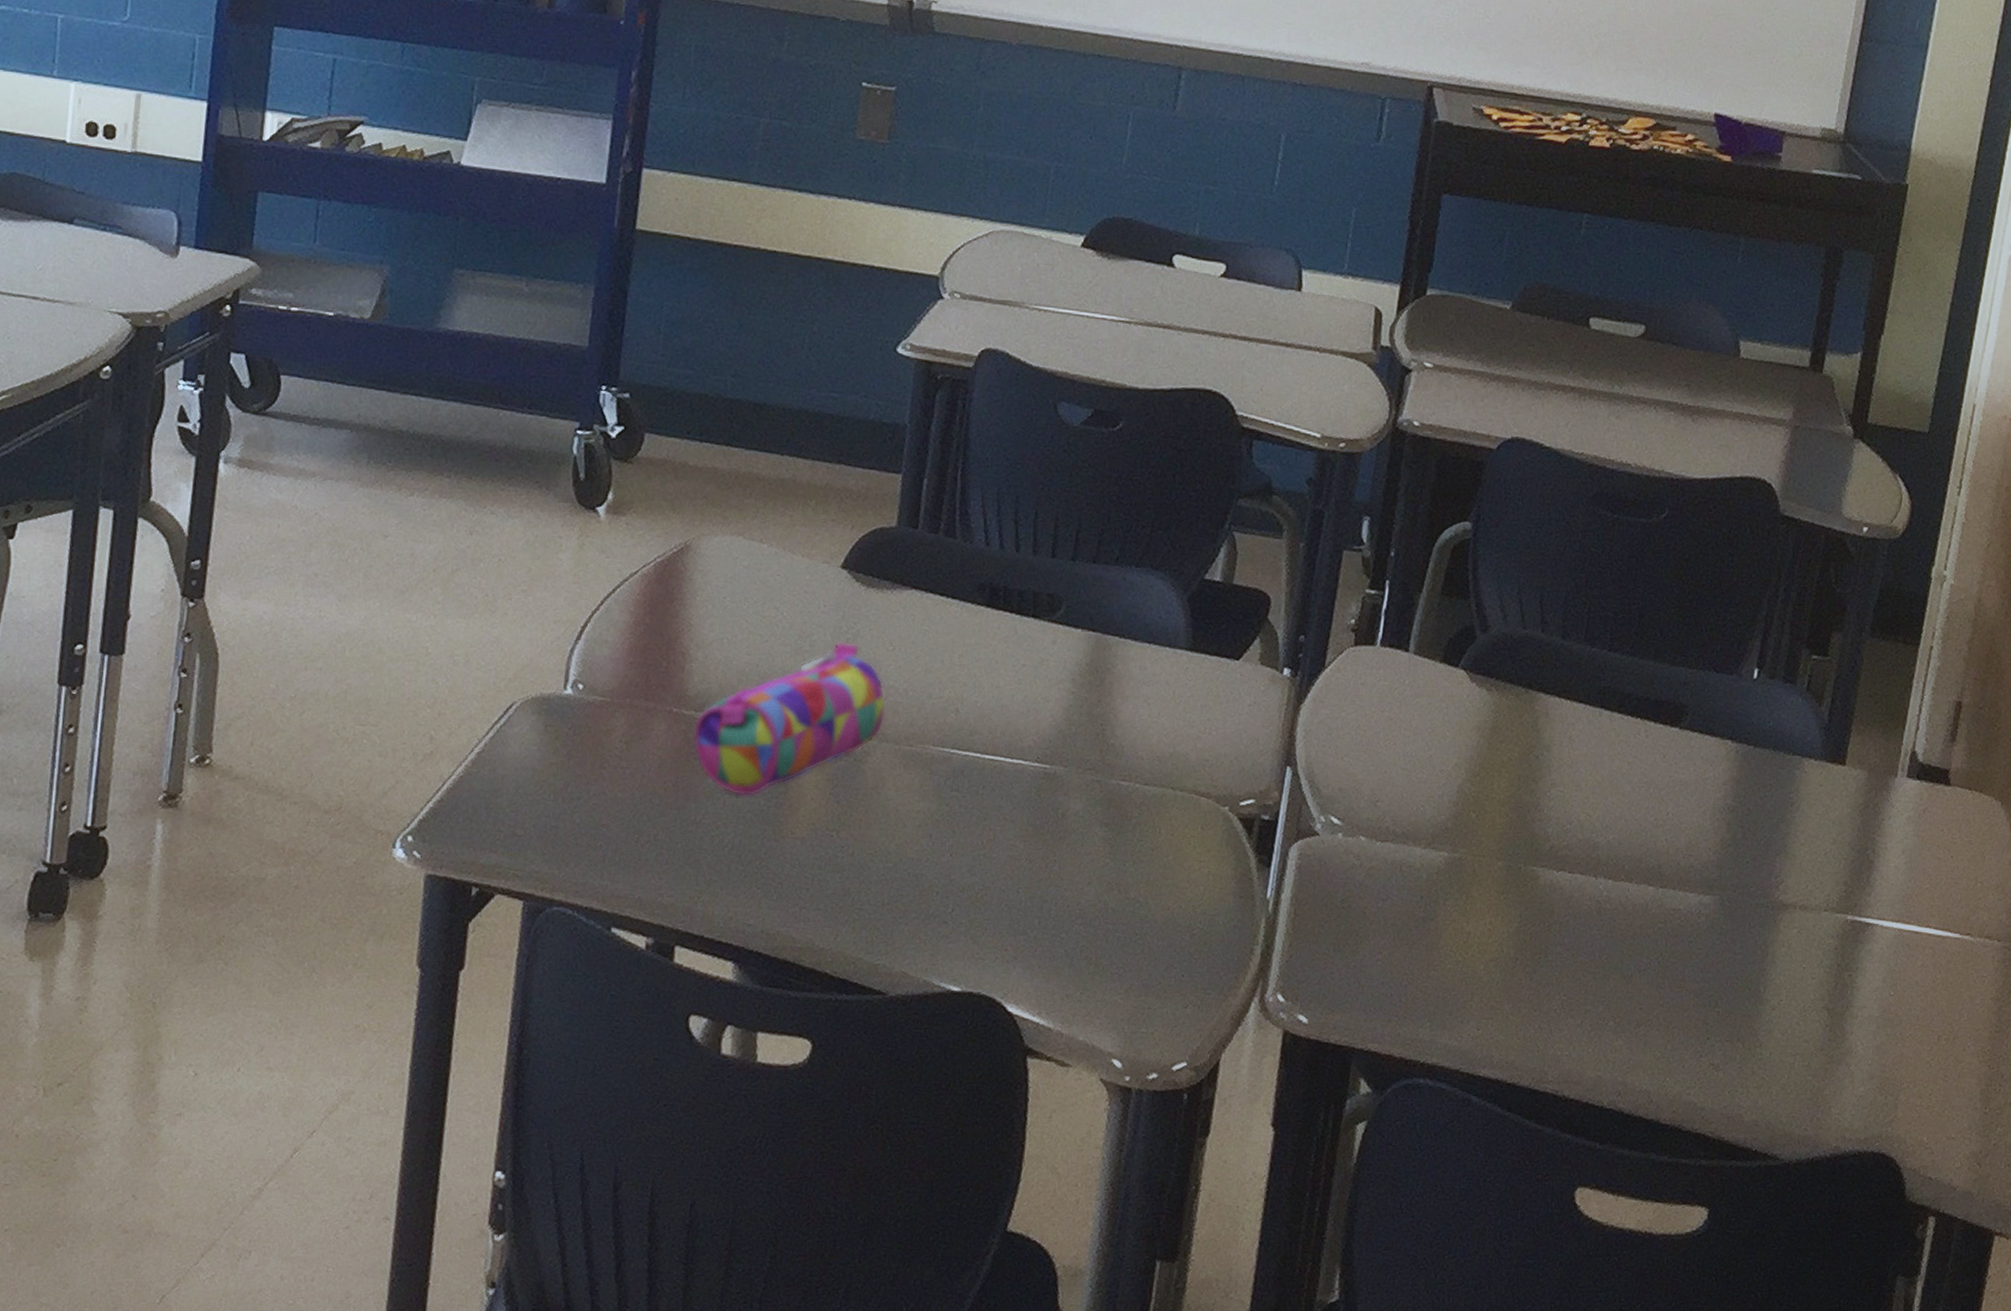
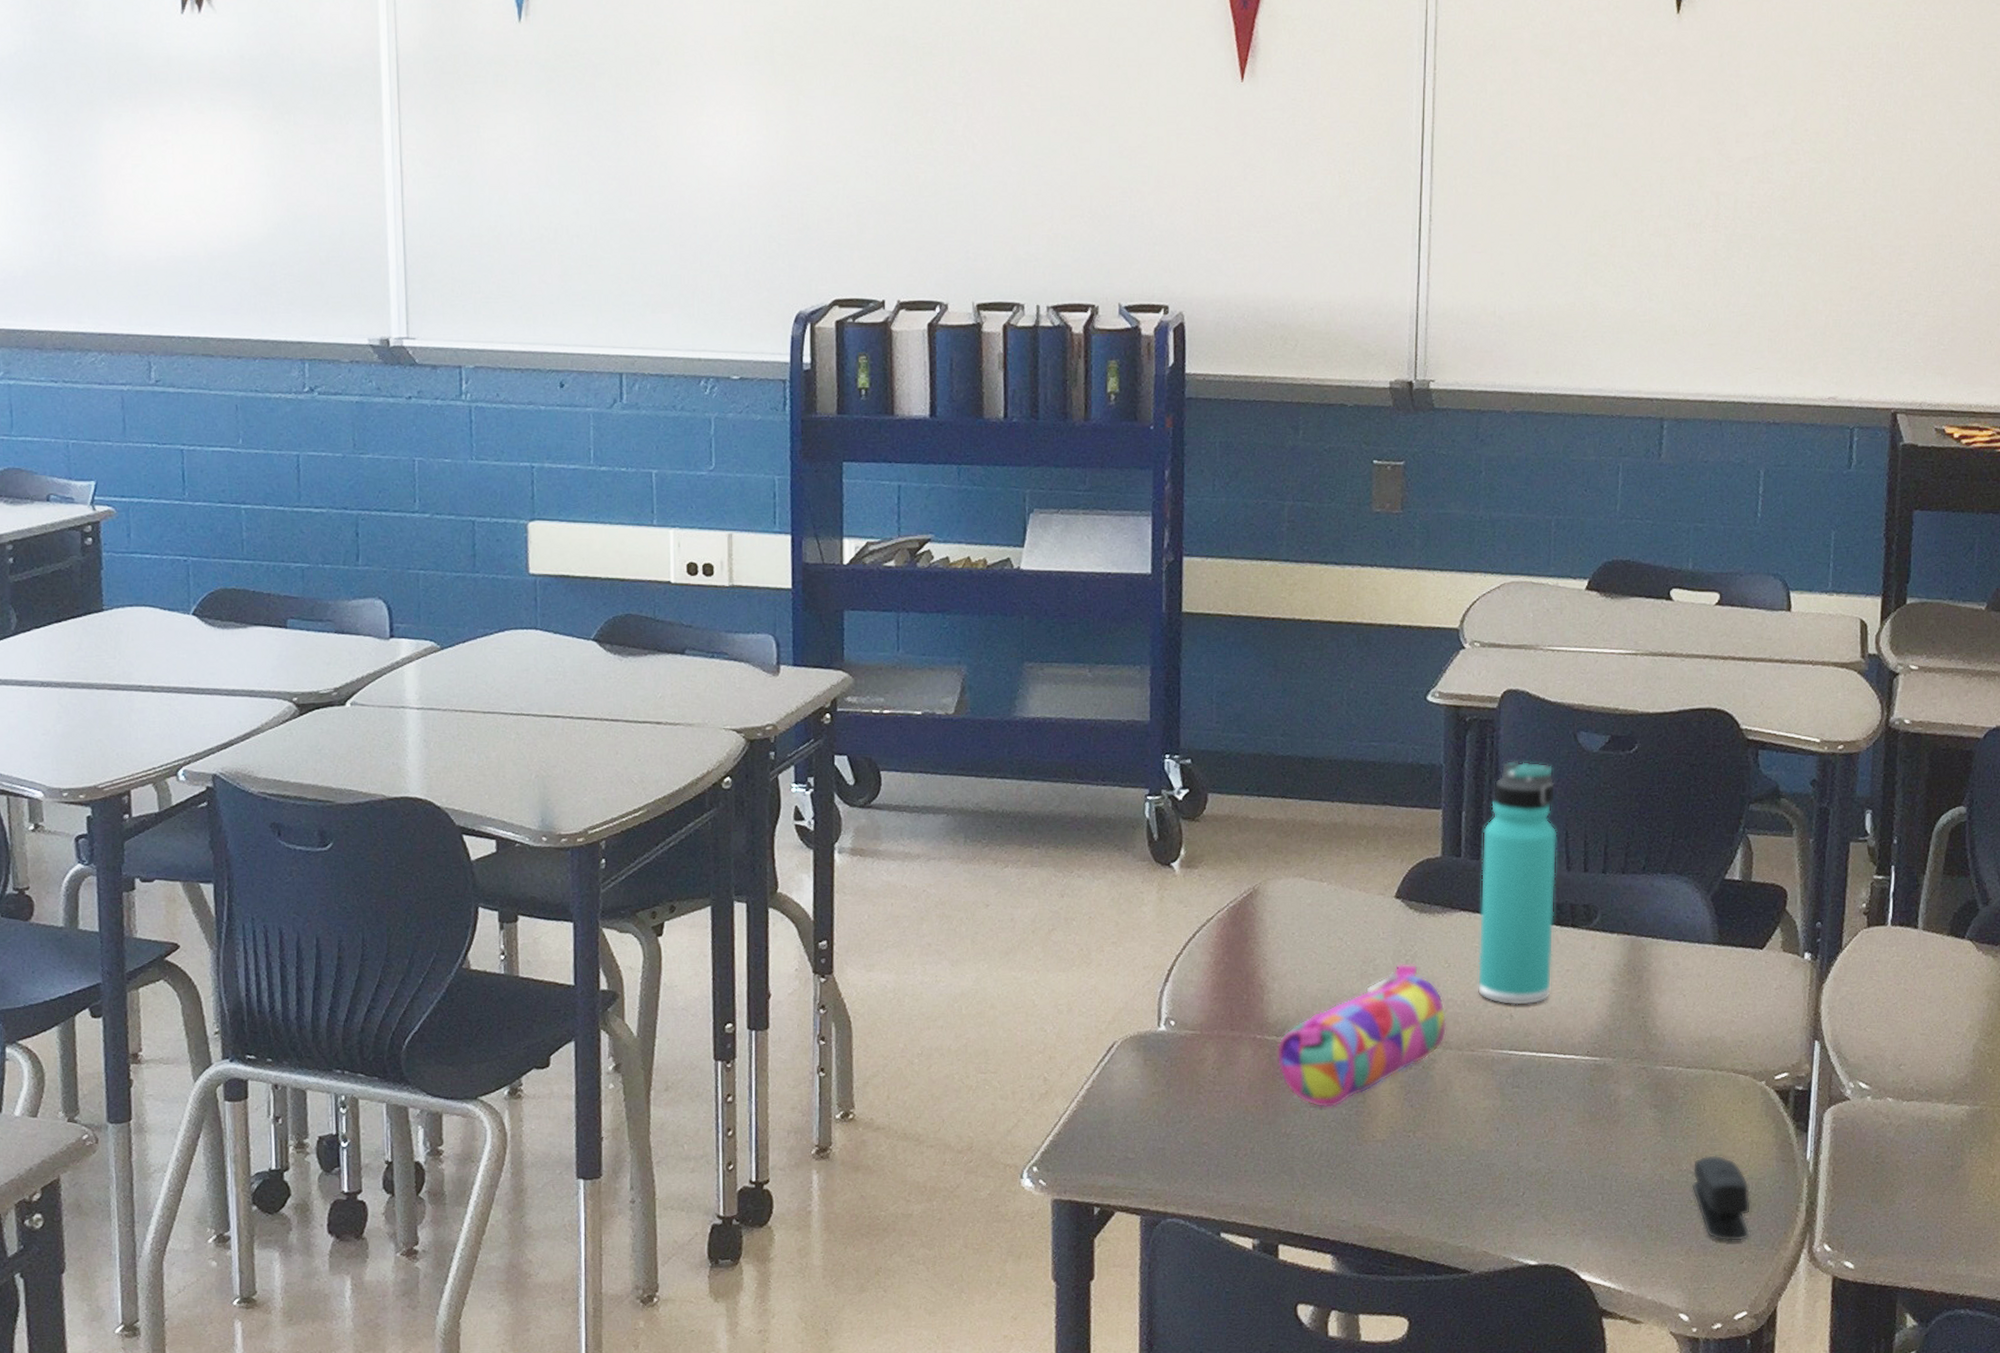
thermos bottle: none [922,426,1029,701] -> present [1477,760,1557,1006]
stapler: none [1137,884,1202,984] -> present [1691,1155,1752,1242]

